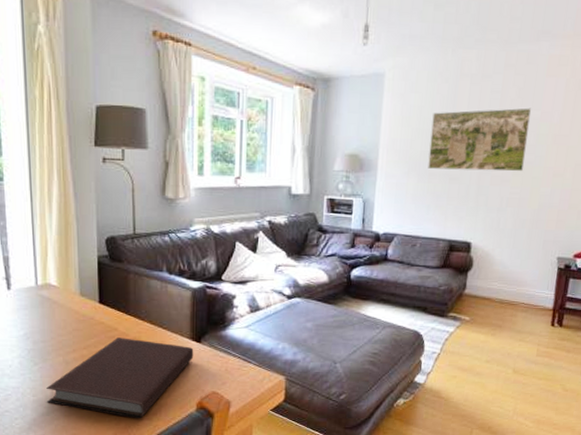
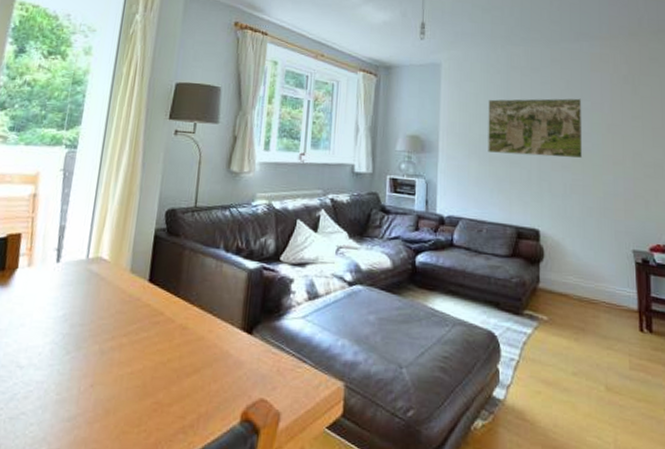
notebook: present [46,337,194,419] -> none [71,324,244,432]

